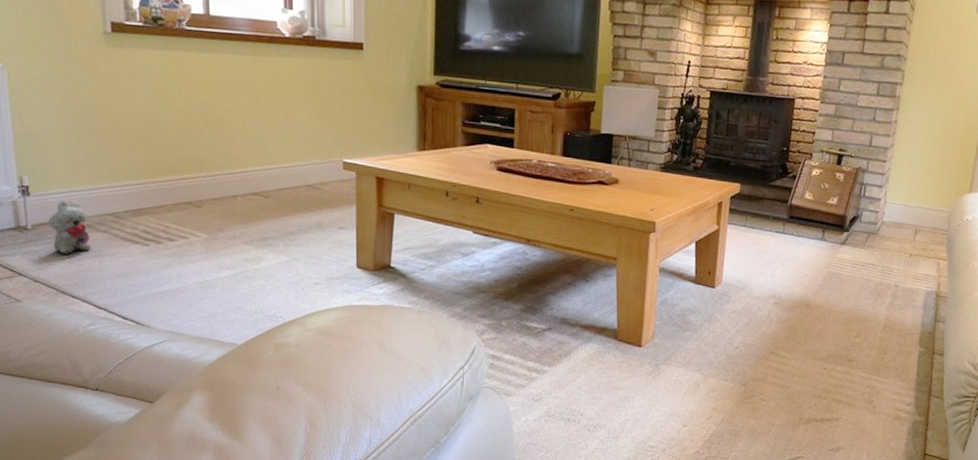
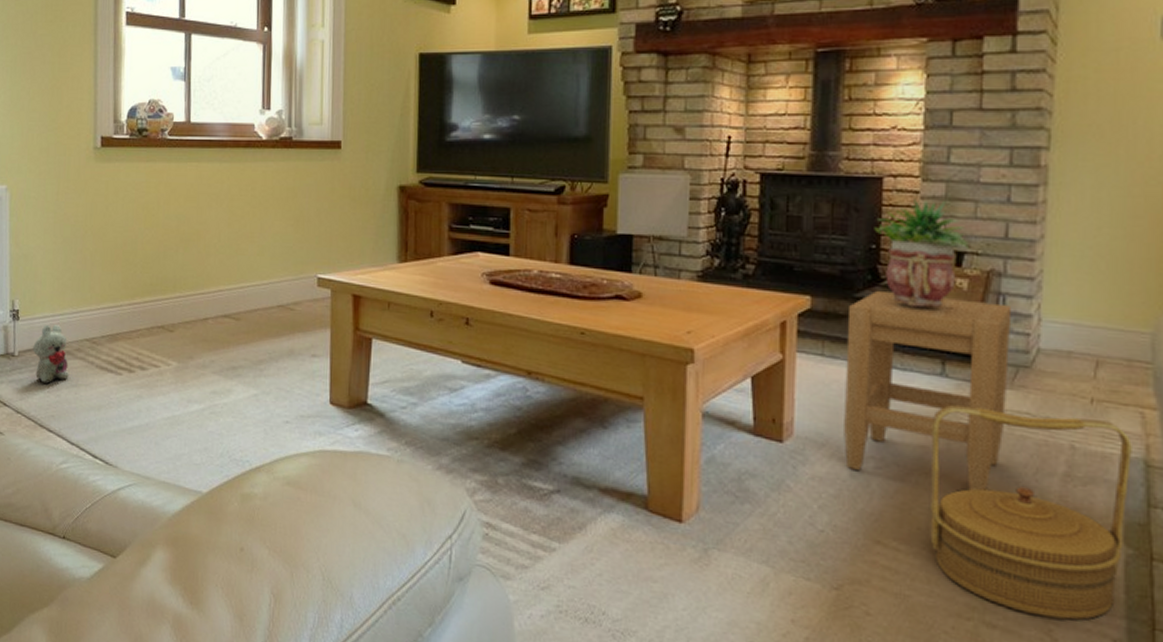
stool: none [755,180,870,316] -> present [844,290,1012,492]
potted plant: none [786,115,849,193] -> present [874,199,972,308]
basket: none [806,259,931,394] -> present [930,404,1132,621]

